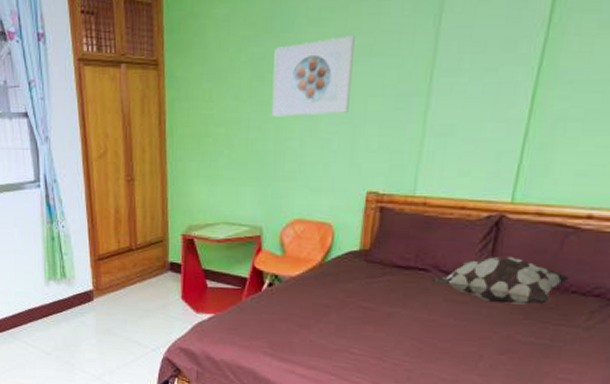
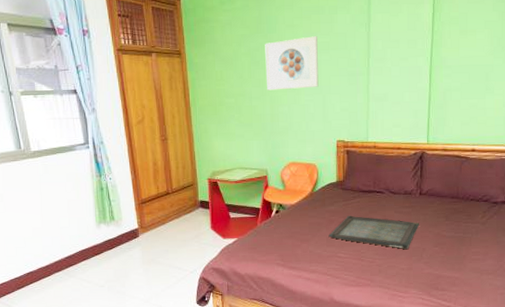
serving tray: none [339,298,480,354] -> present [328,215,419,250]
decorative pillow: present [431,256,570,305] -> none [385,179,468,211]

